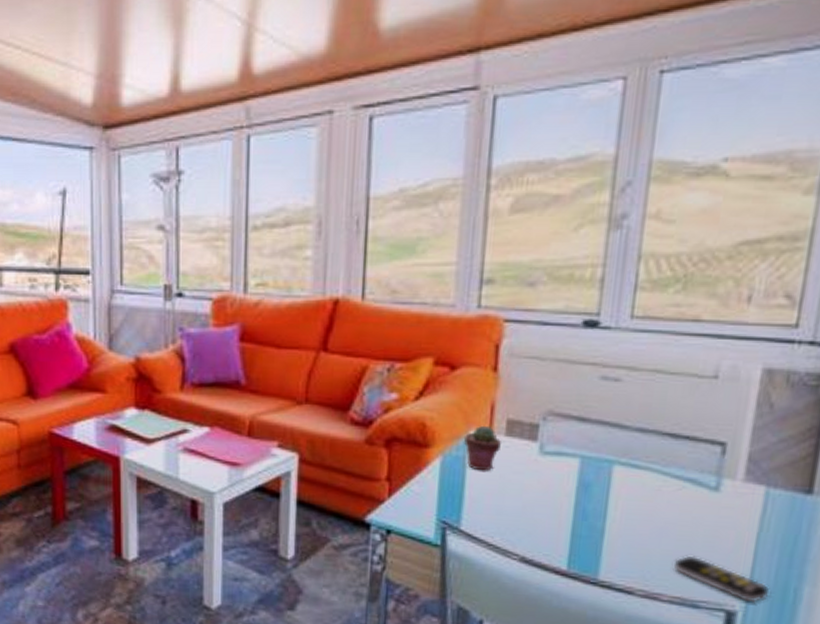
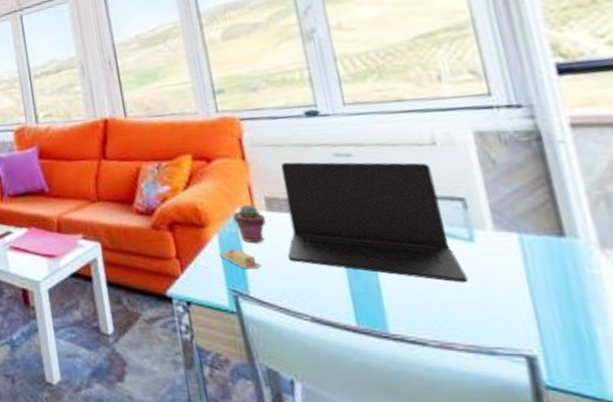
sticky notes: none [436,475,482,500] -> present [218,249,261,269]
laptop: none [514,380,703,534] -> present [281,162,469,283]
remote control: present [673,555,770,603] -> none [455,303,562,346]

